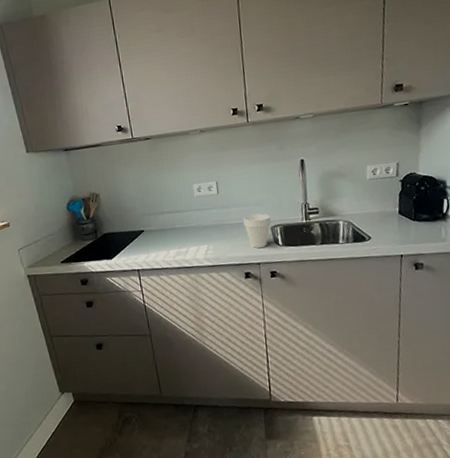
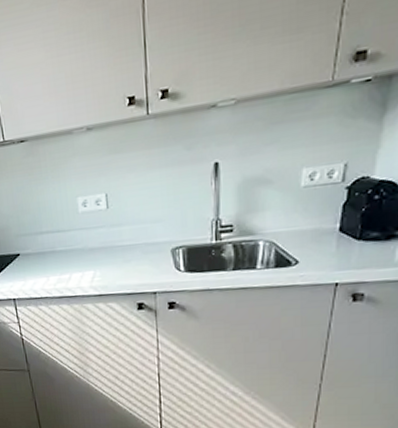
cup: present [243,213,271,249] -> none [138,232,172,275]

